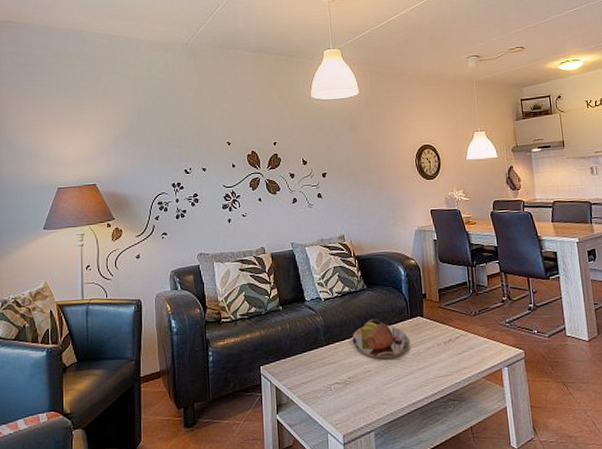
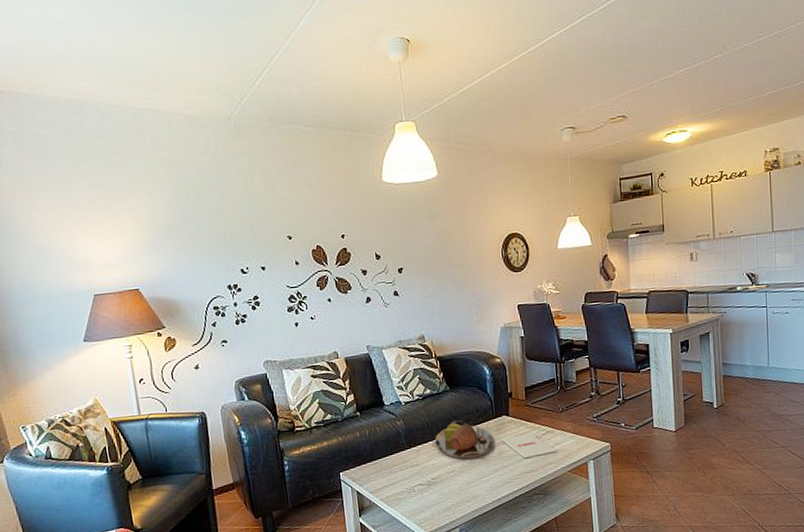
magazine: none [416,336,470,362] -> present [501,433,556,459]

